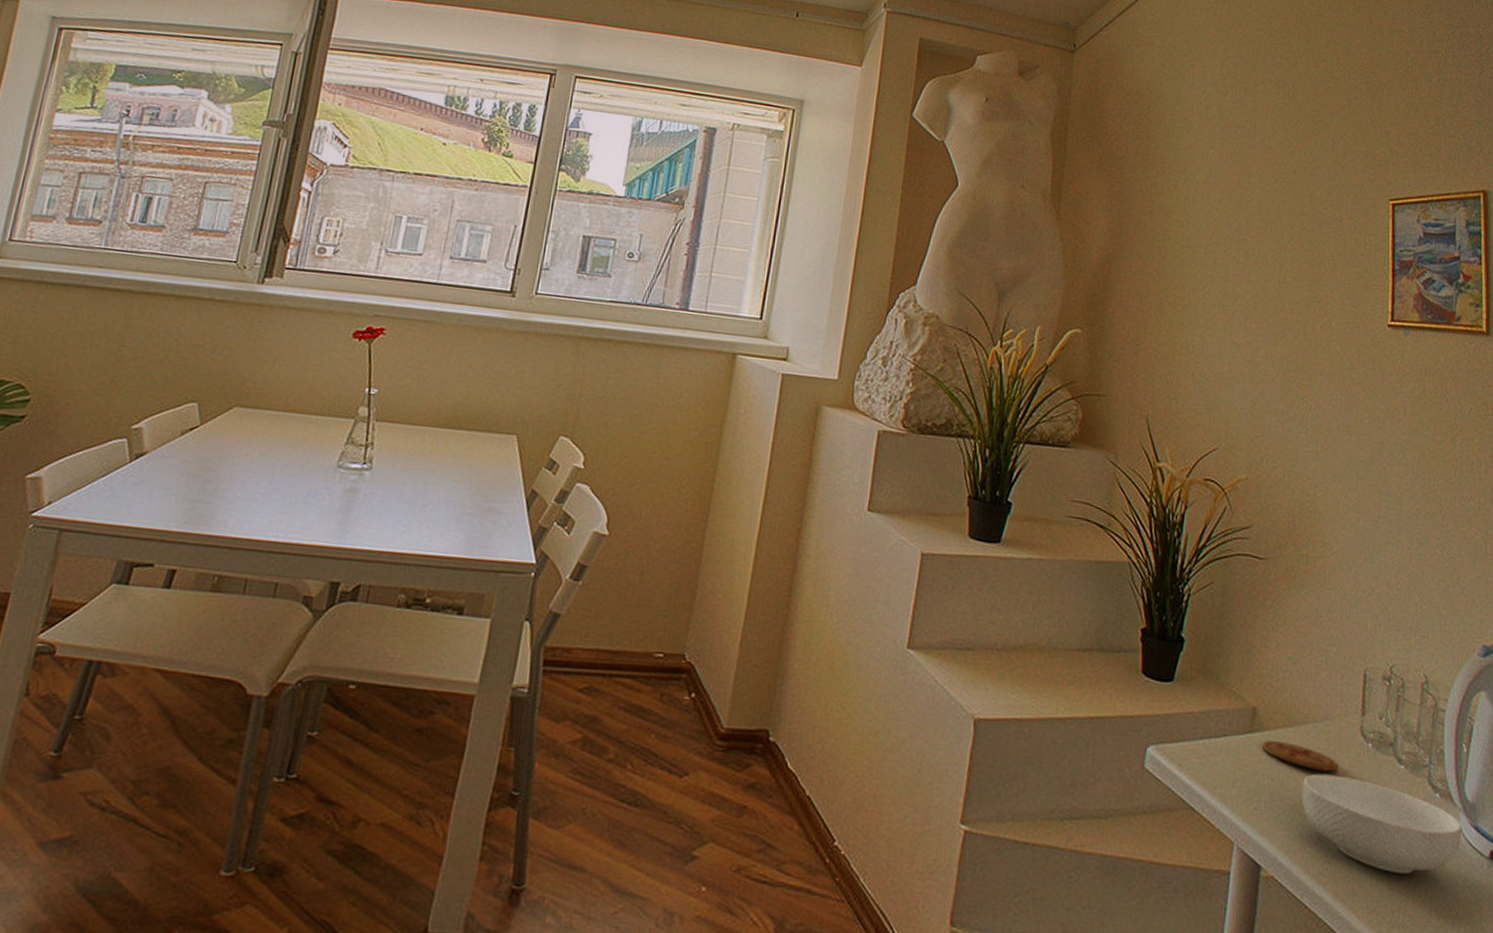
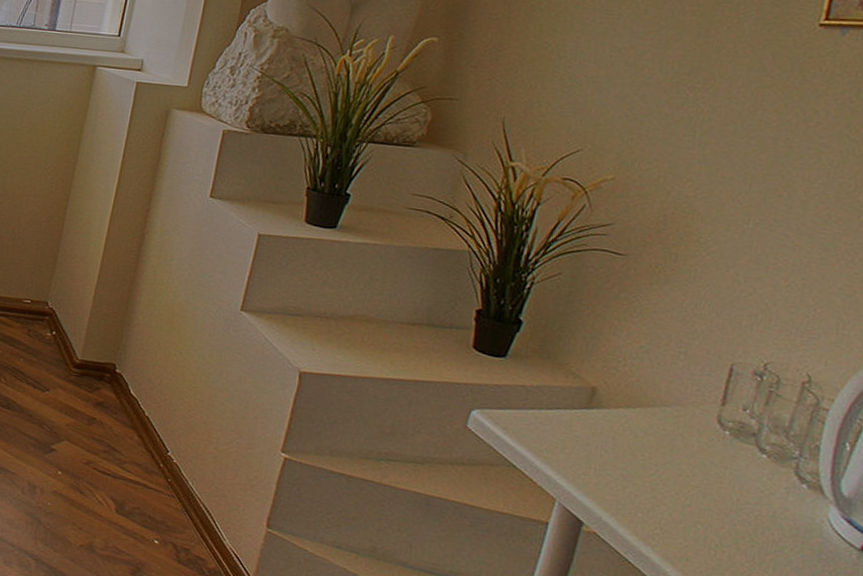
coaster: present [1262,740,1338,772] -> none [598,417,685,452]
cereal bowl: present [1302,773,1462,874] -> none [637,451,831,552]

